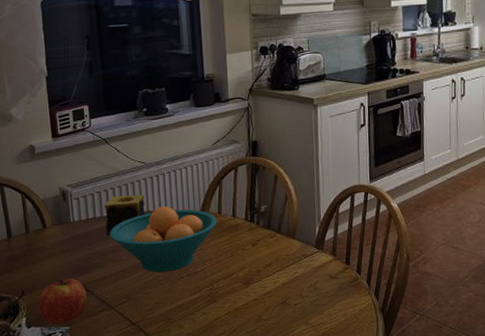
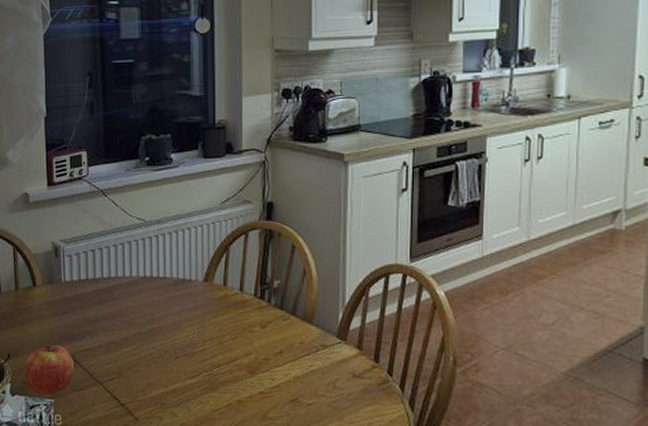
candle: present [104,195,145,236] -> none [97,256,141,301]
fruit bowl: present [109,206,217,273] -> none [102,272,221,349]

